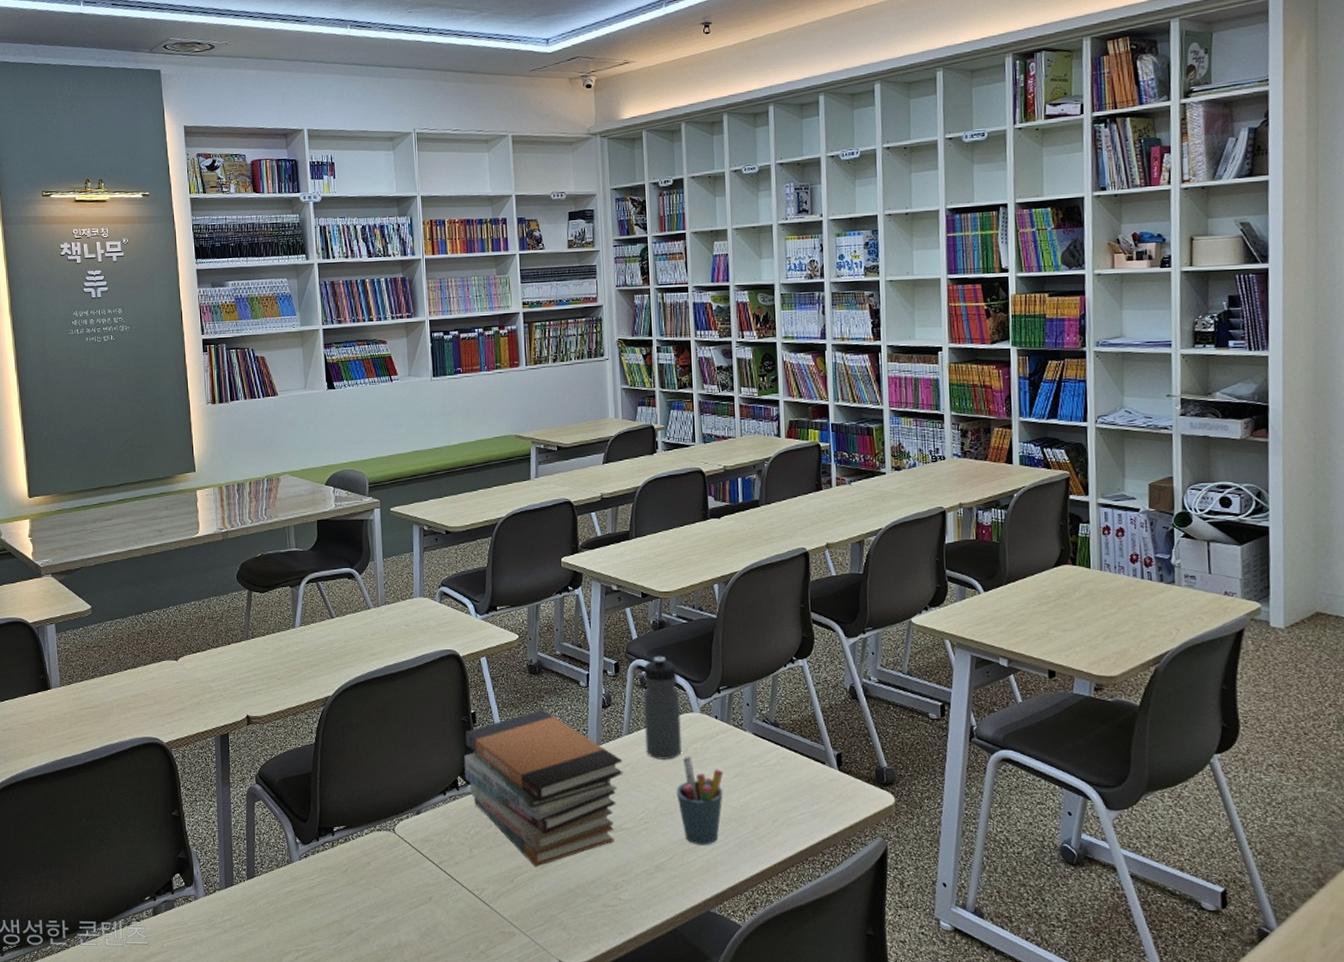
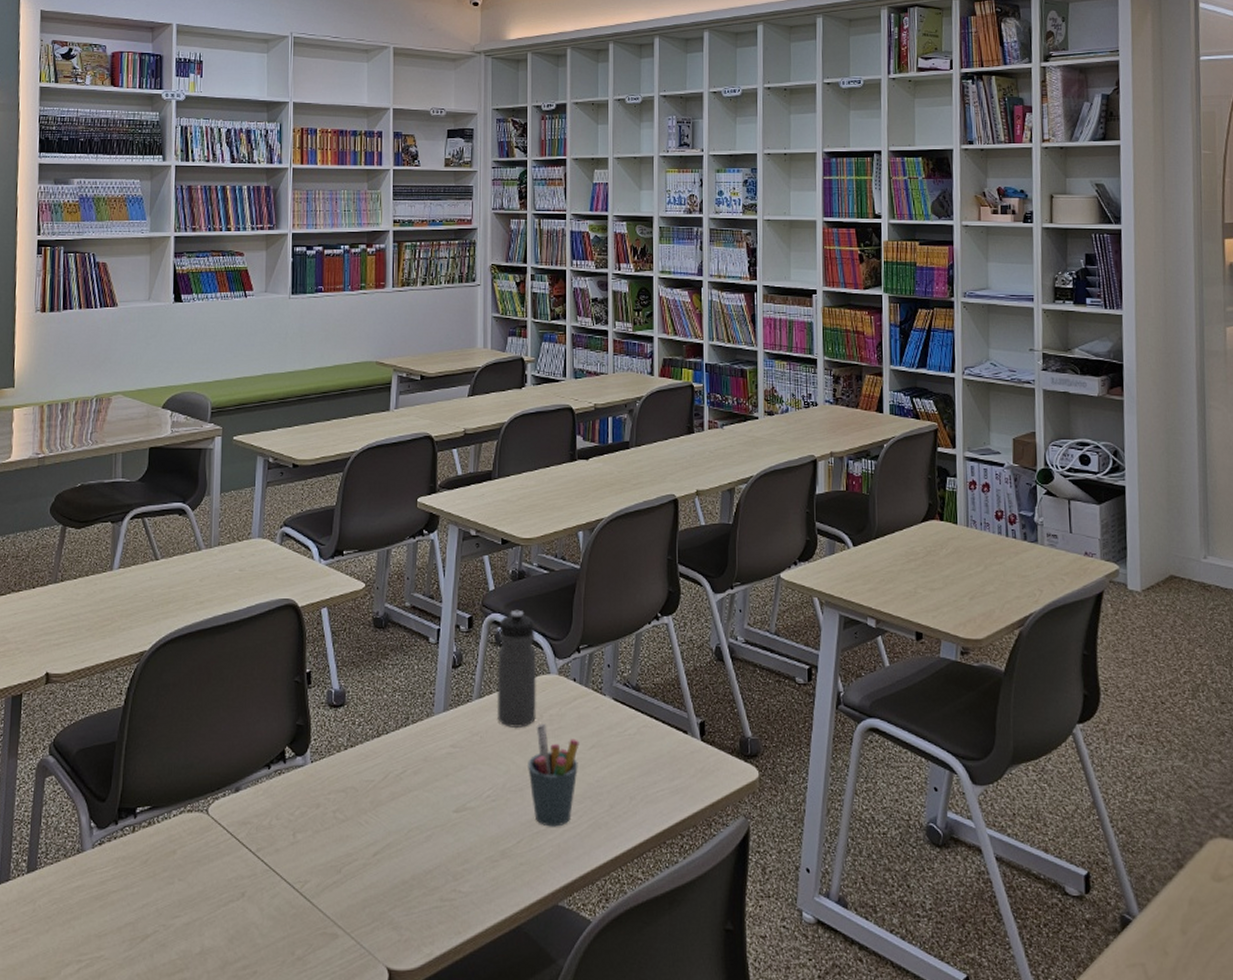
book stack: present [463,709,623,867] -> none [293,668,471,854]

